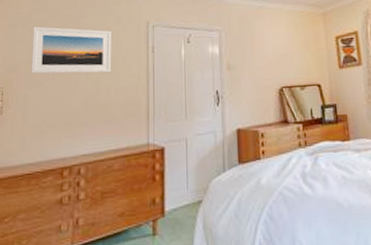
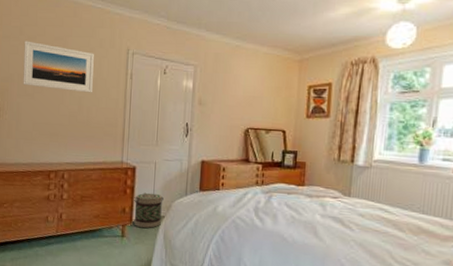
basket: none [165,174,199,220] -> present [134,192,164,229]

